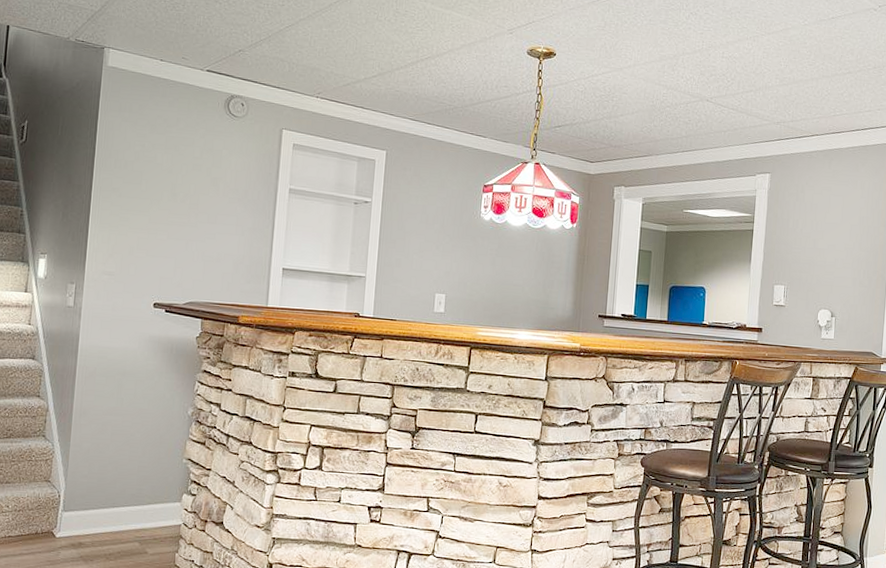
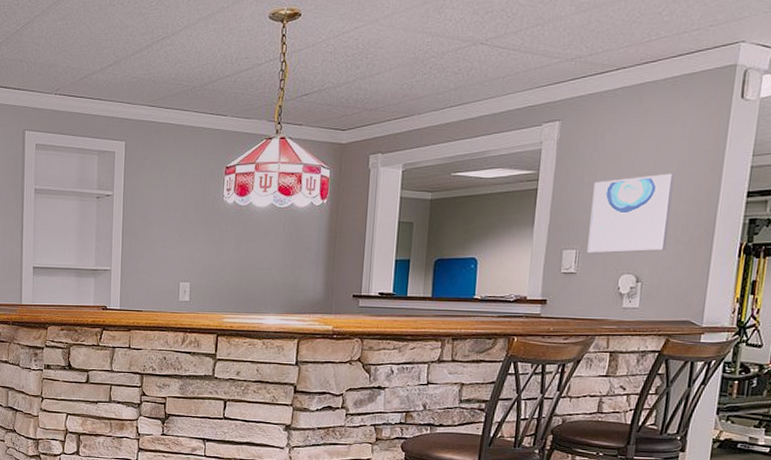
wall art: none [793,225,857,291] -> present [587,173,674,254]

